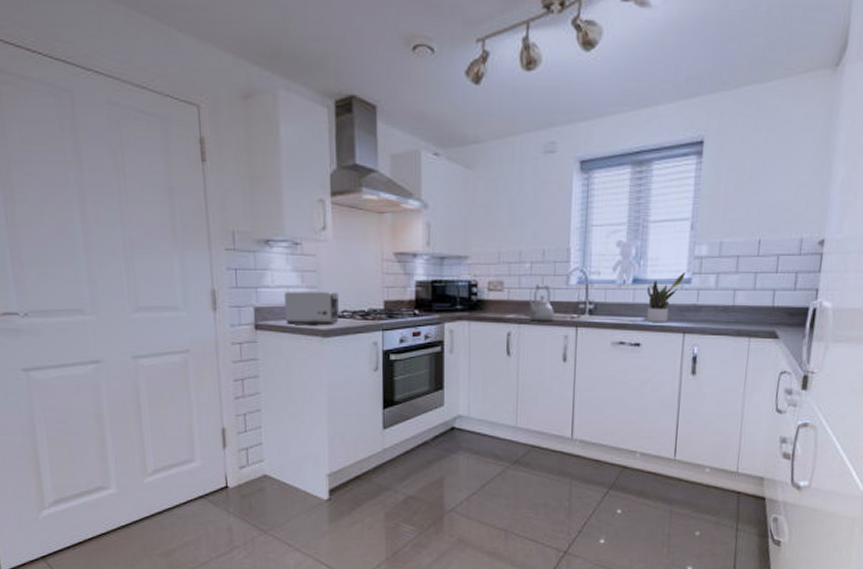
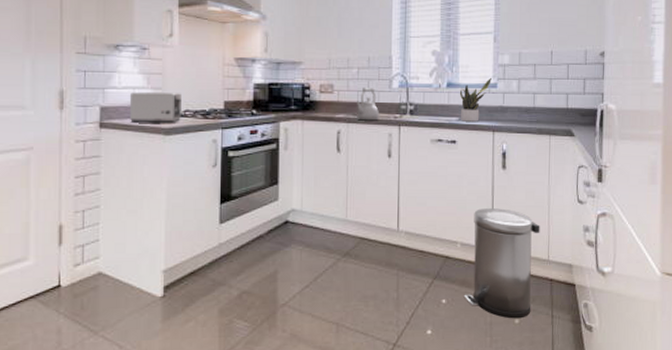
pedal bin: none [641,417,731,531] -> present [463,208,540,319]

